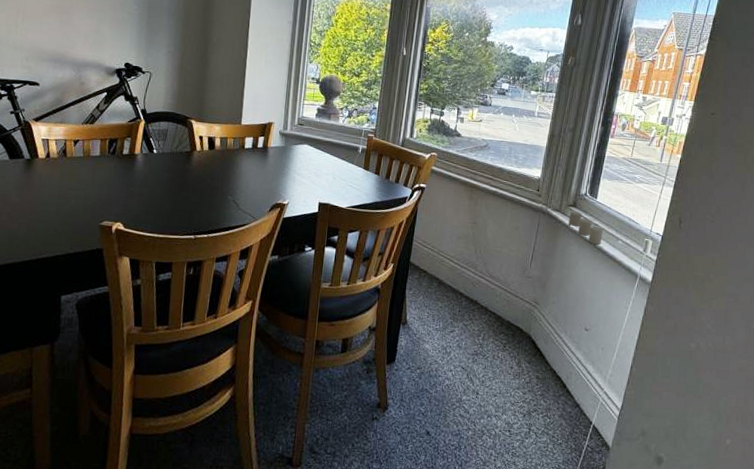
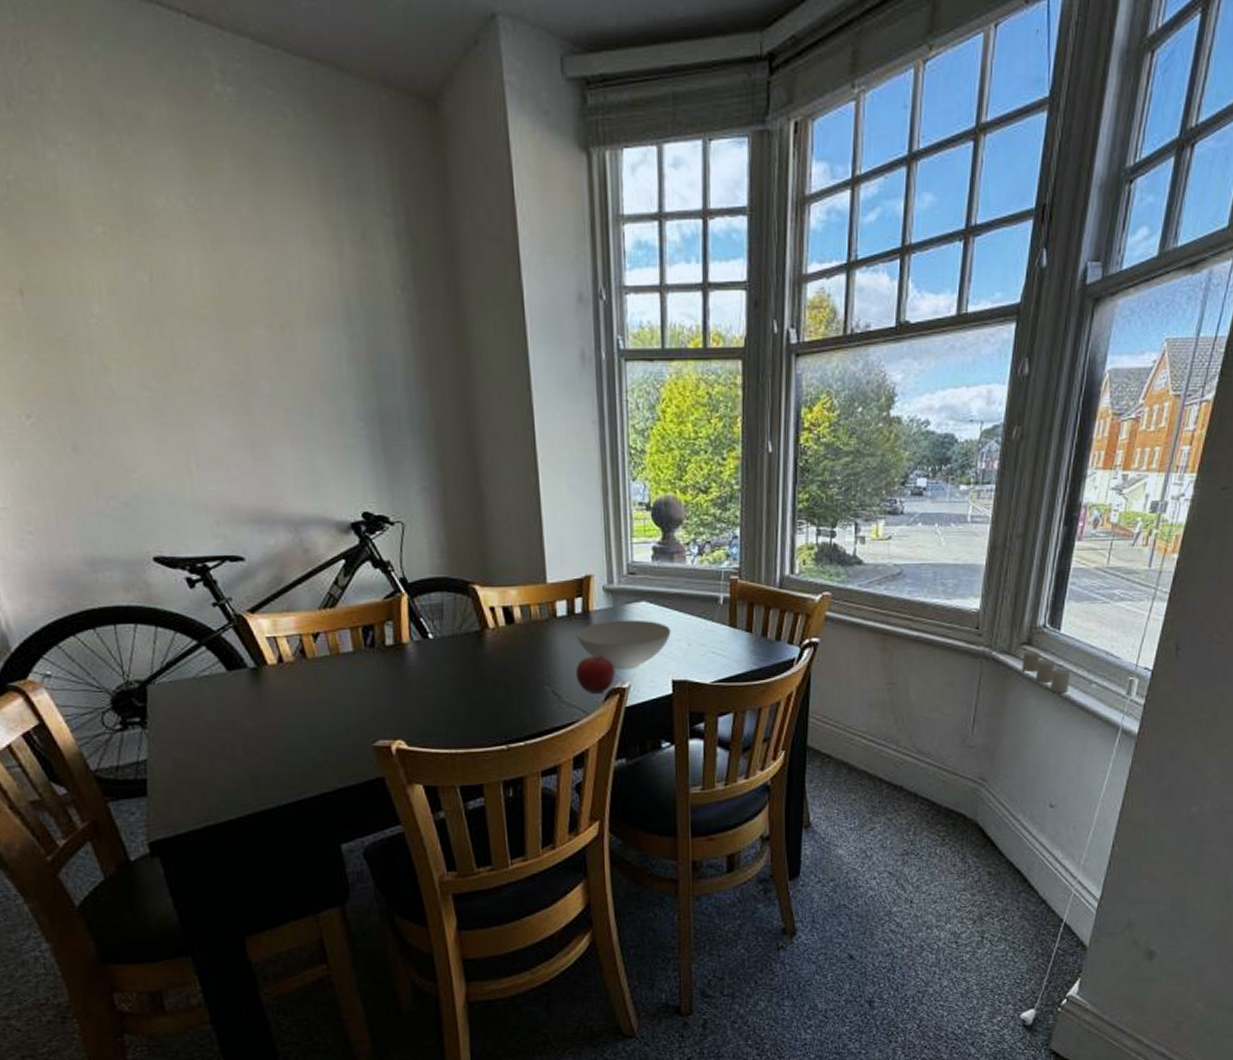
fruit: none [251,178,280,206] -> present [575,654,616,694]
bowl: none [256,155,323,192] -> present [576,619,671,671]

